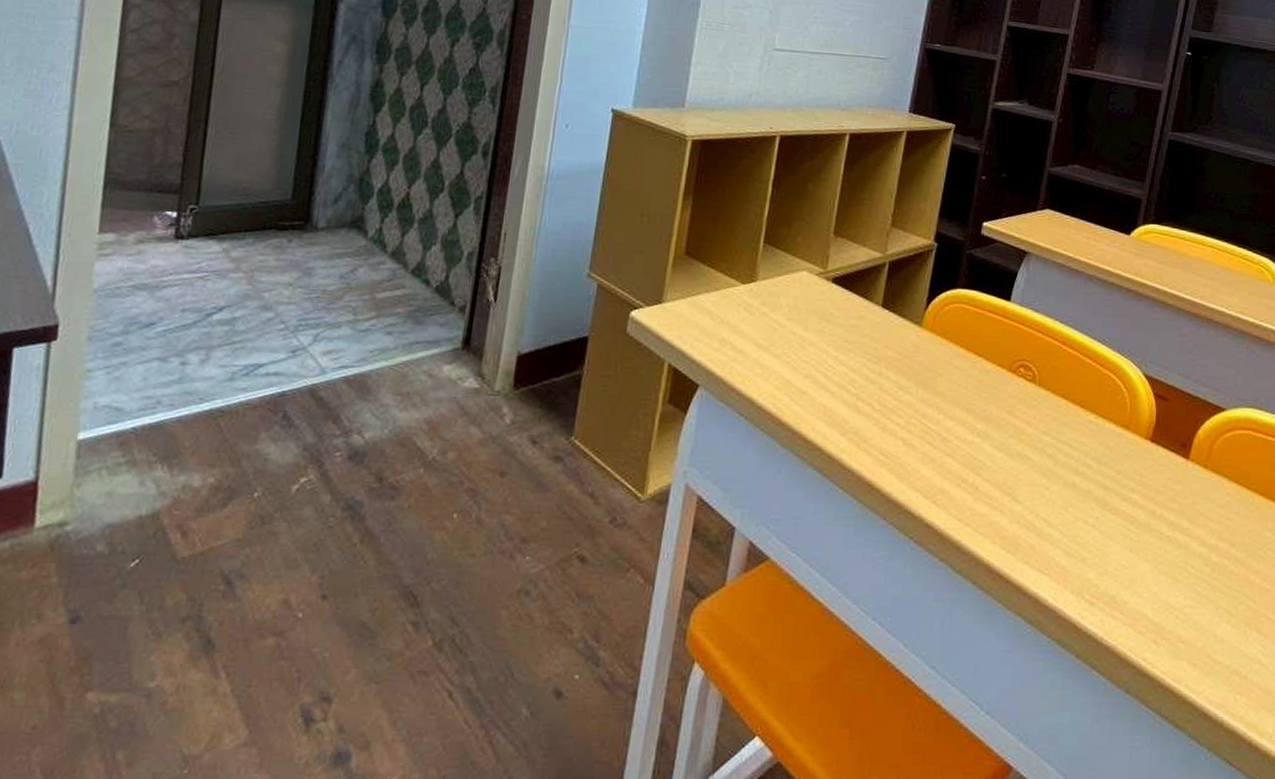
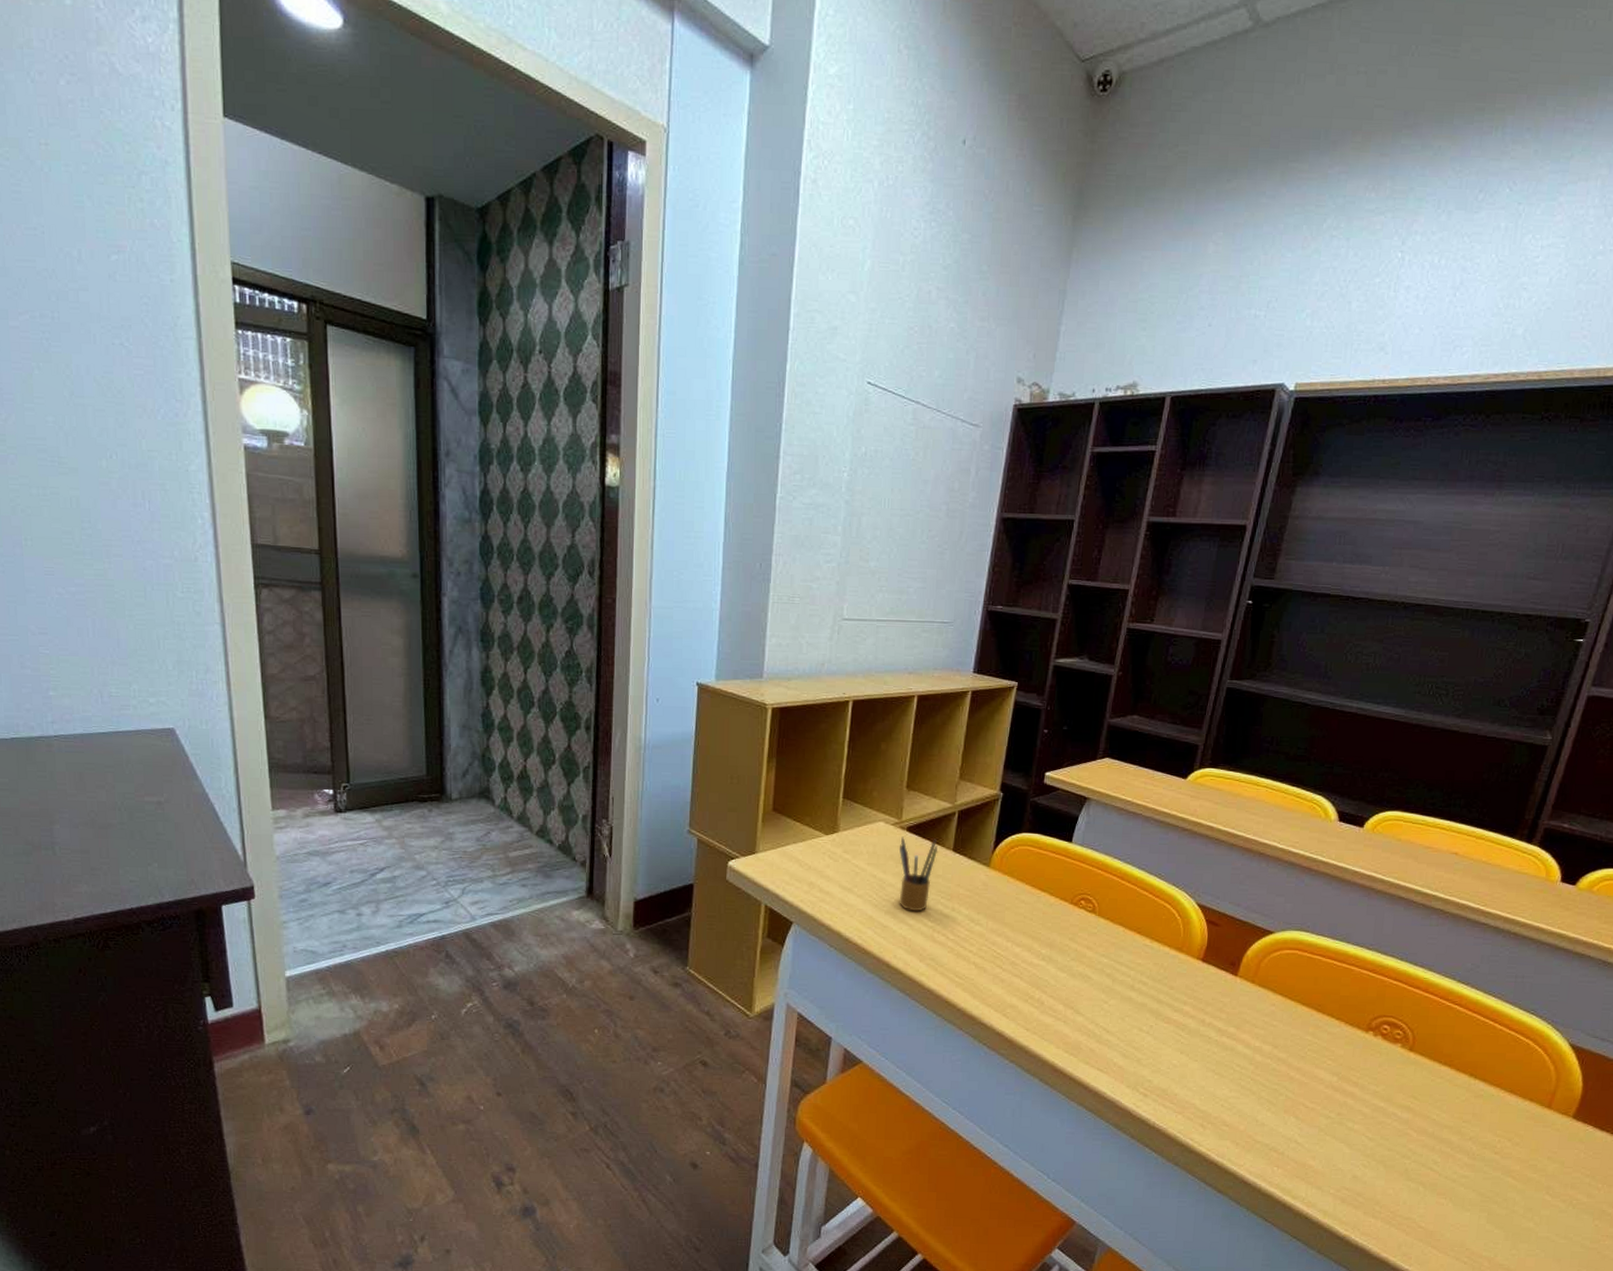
pencil box: none [820,288,866,376] -> present [899,836,938,912]

